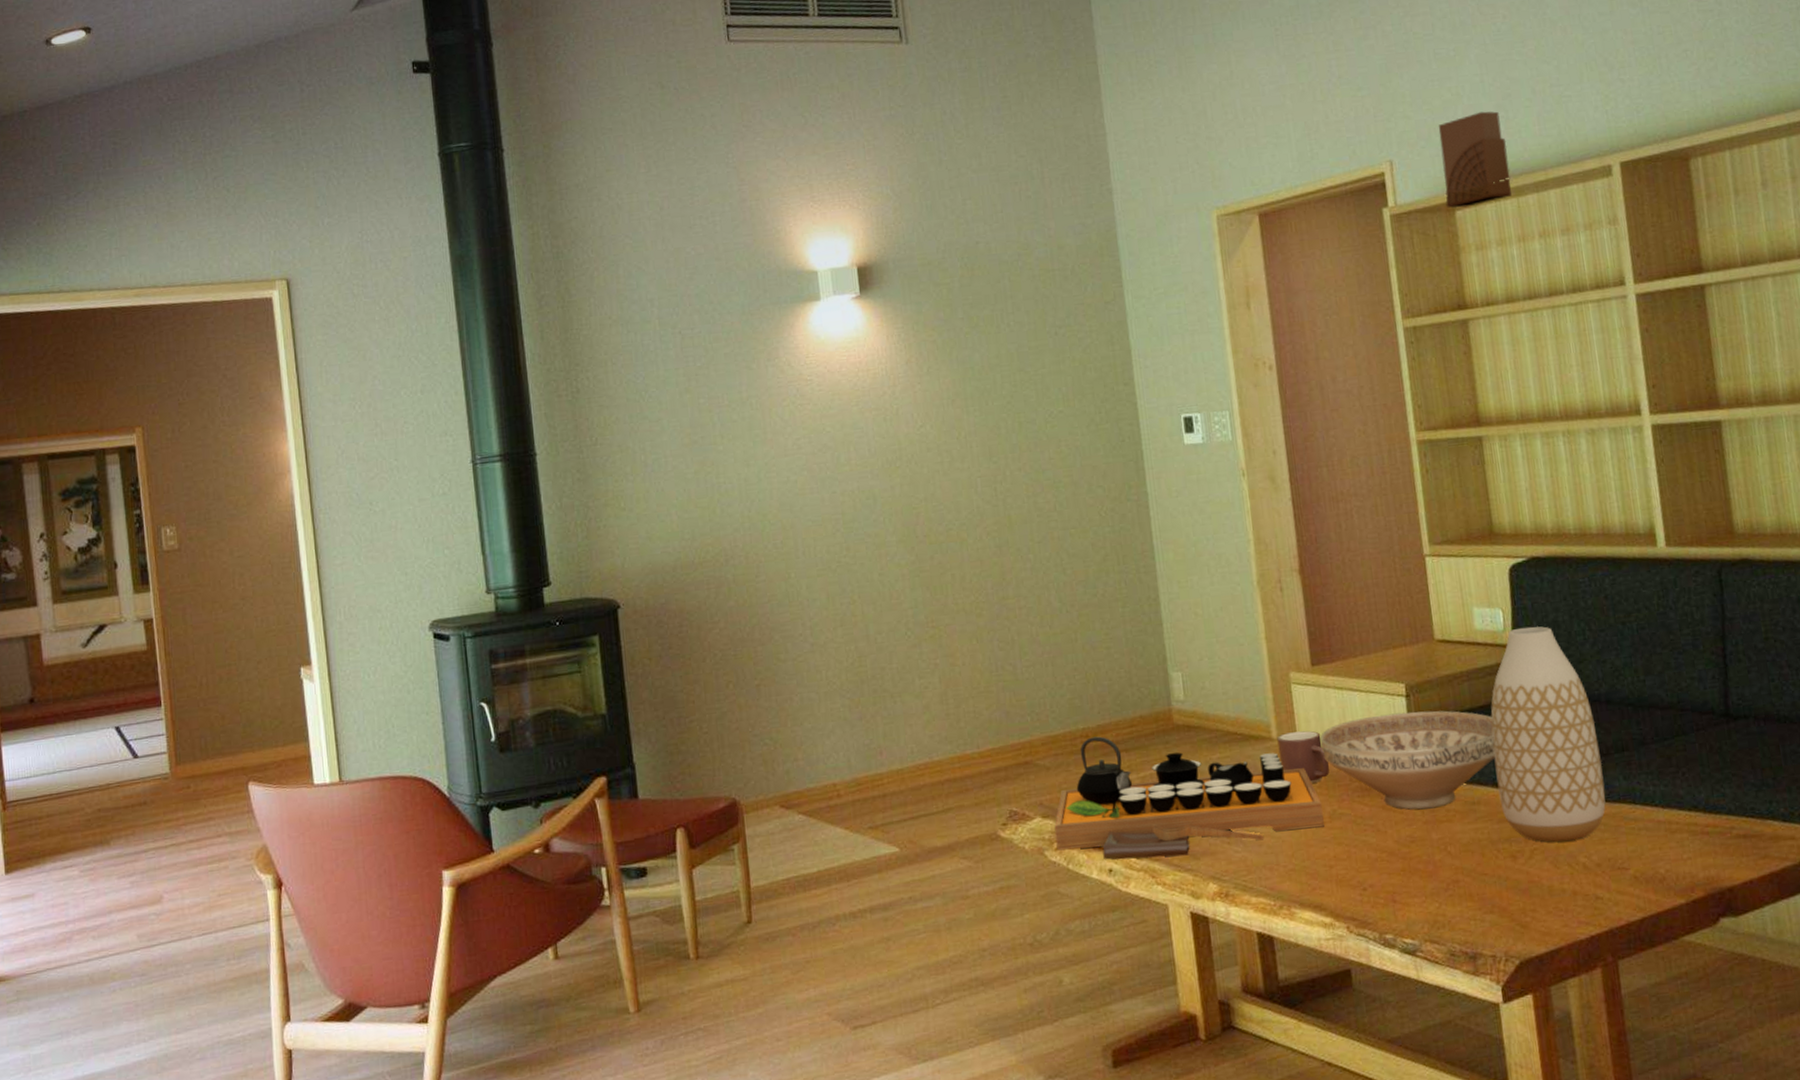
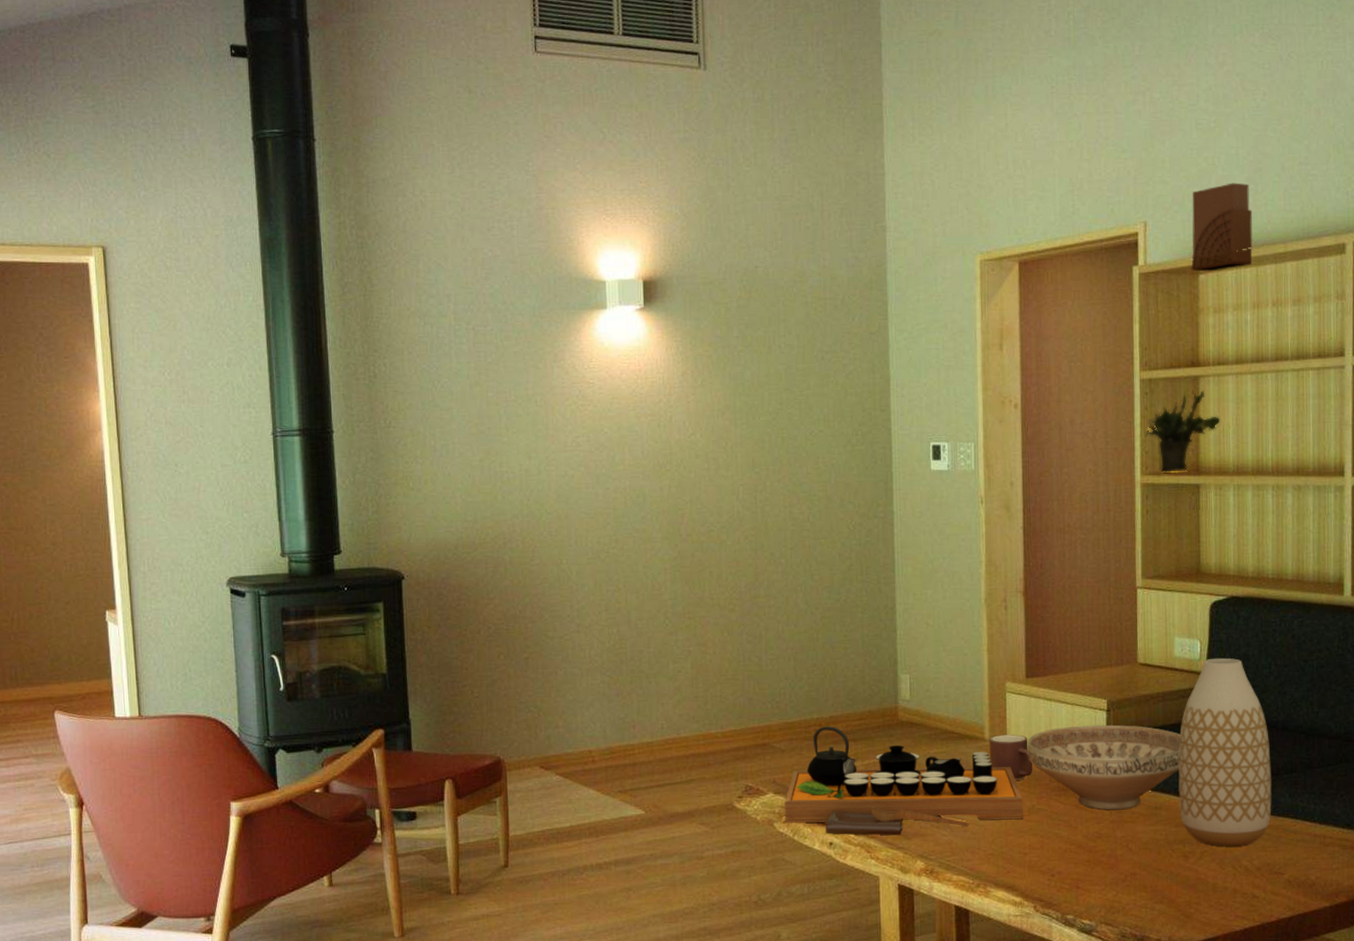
potted plant: none [1416,334,1497,425] -> present [1145,390,1221,471]

